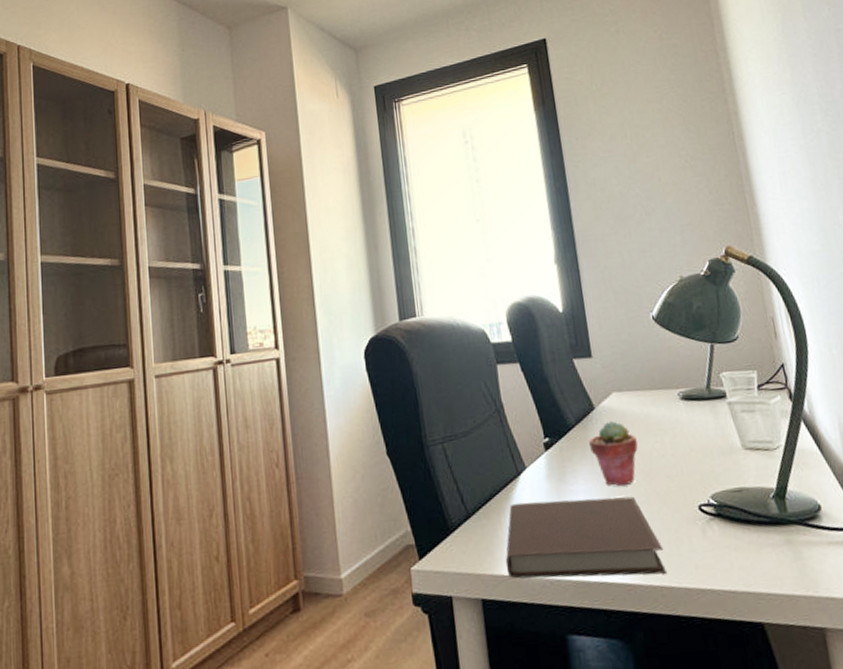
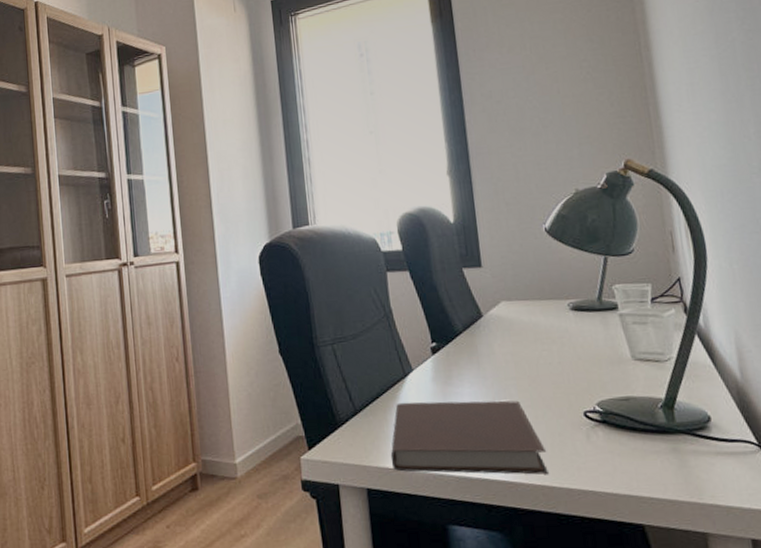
potted succulent: present [589,420,638,487] -> none [476,328,525,391]

